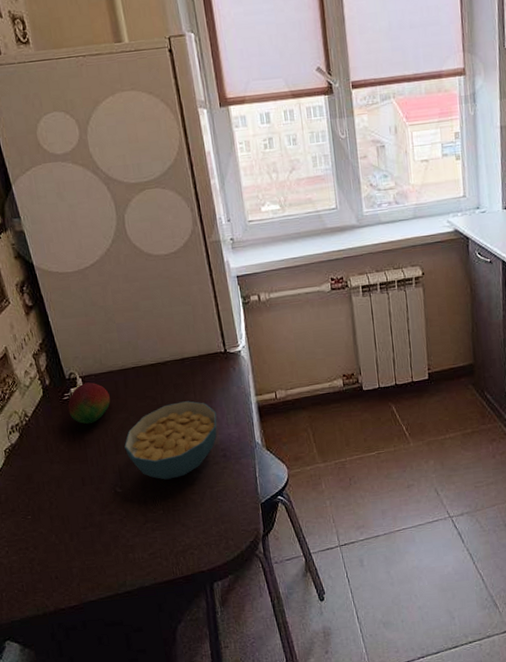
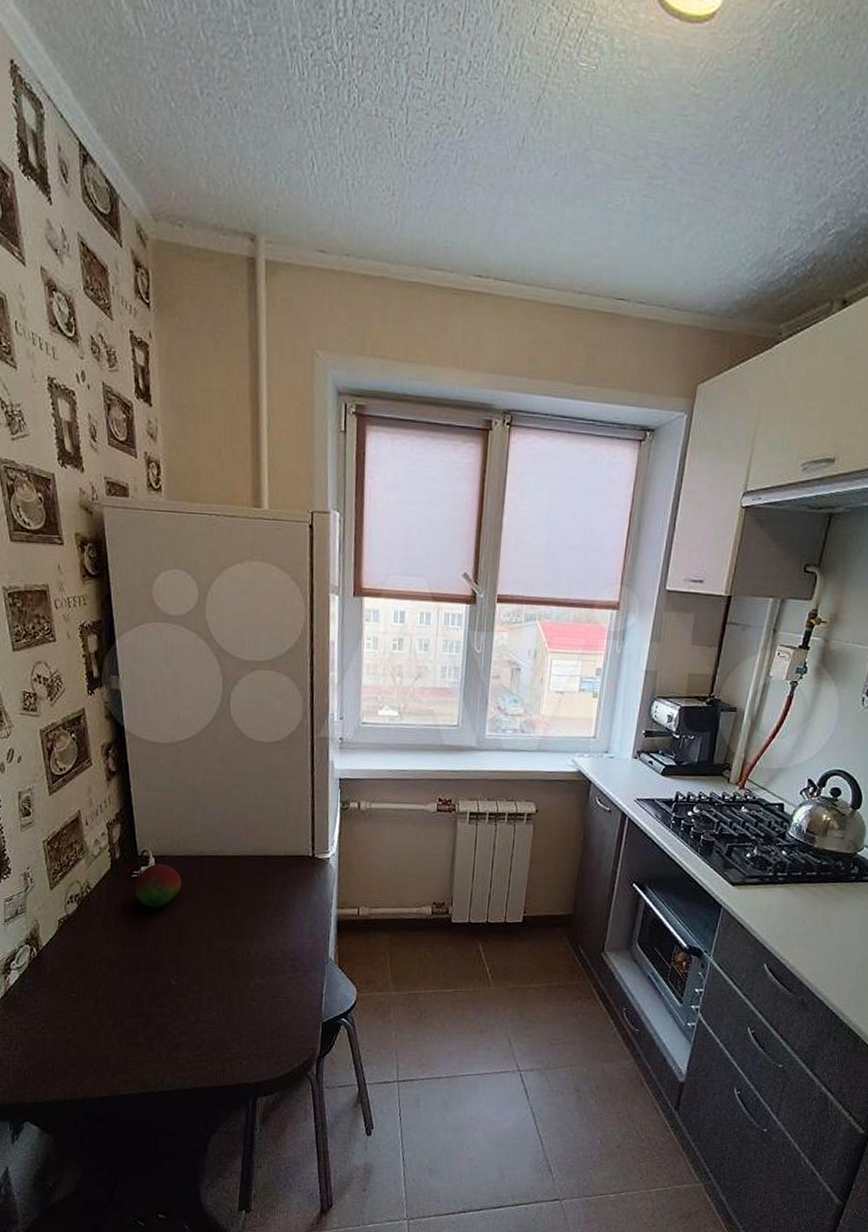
cereal bowl: present [124,401,217,480] -> none [188,901,293,981]

